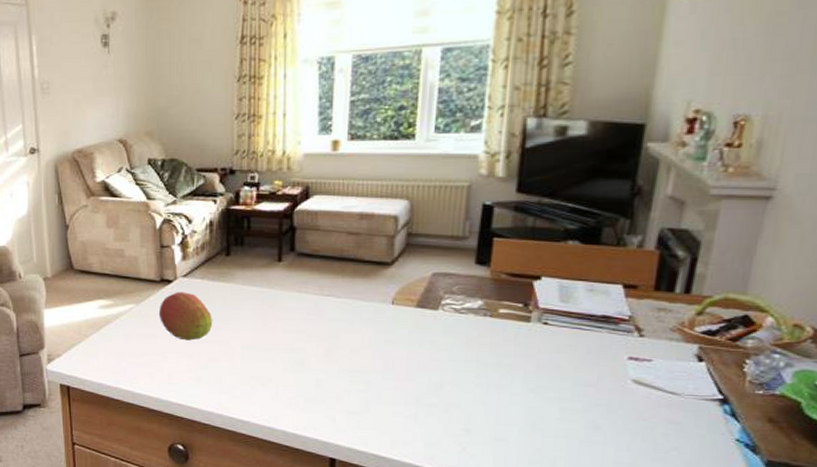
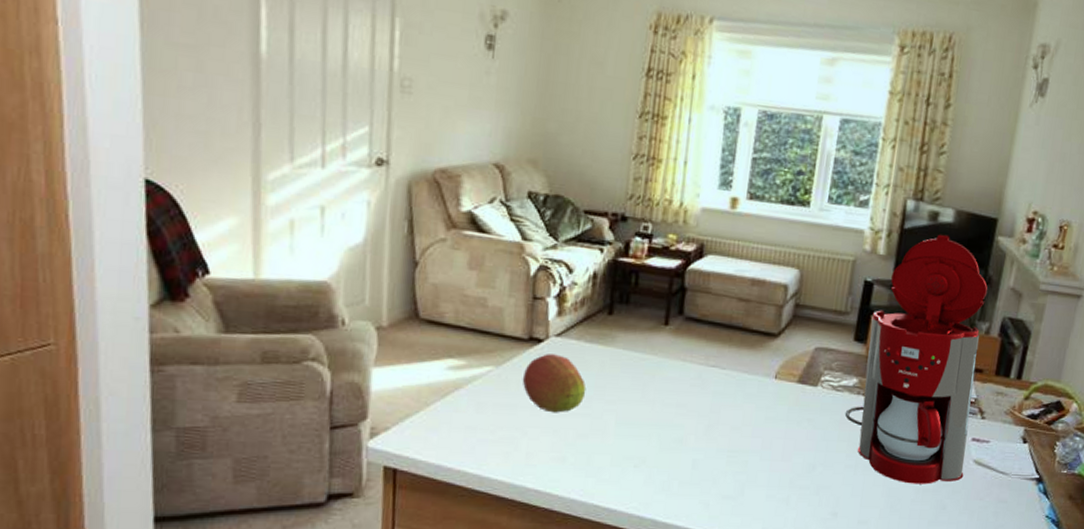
coffee maker: none [472,150,637,404] -> present [845,235,988,484]

